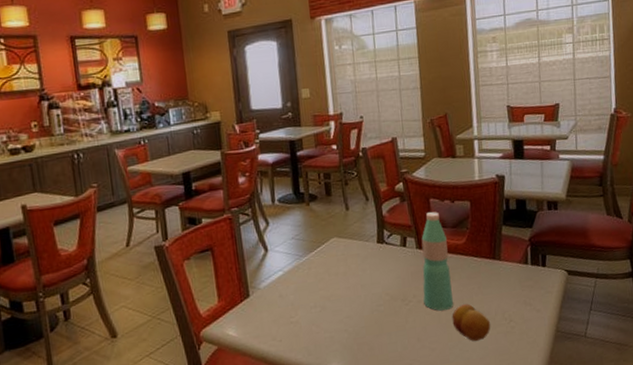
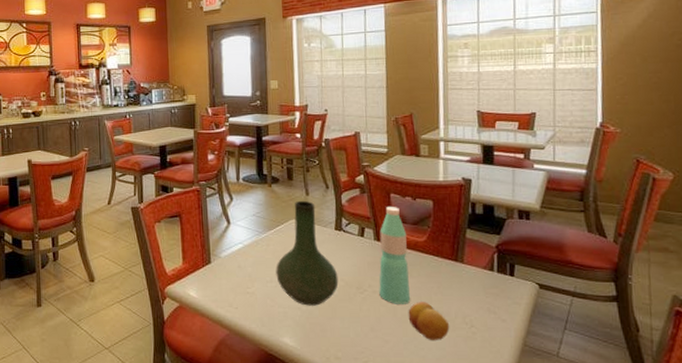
vase: none [319,215,384,327] -> present [276,200,339,306]

